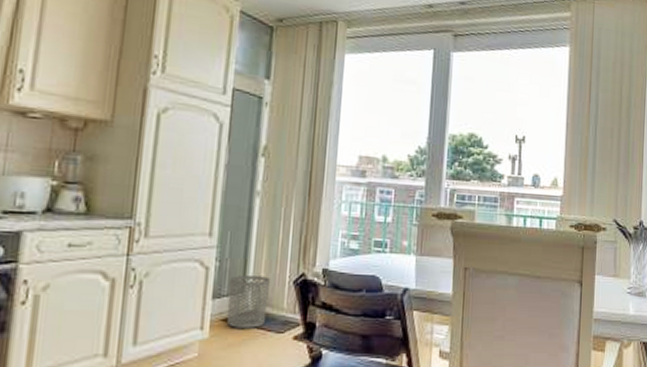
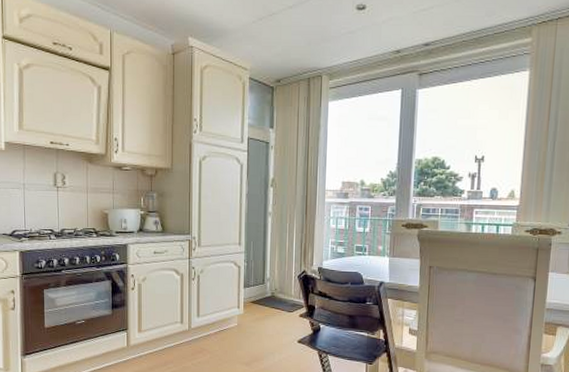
waste bin: present [227,275,271,328] -> none [254,272,282,308]

